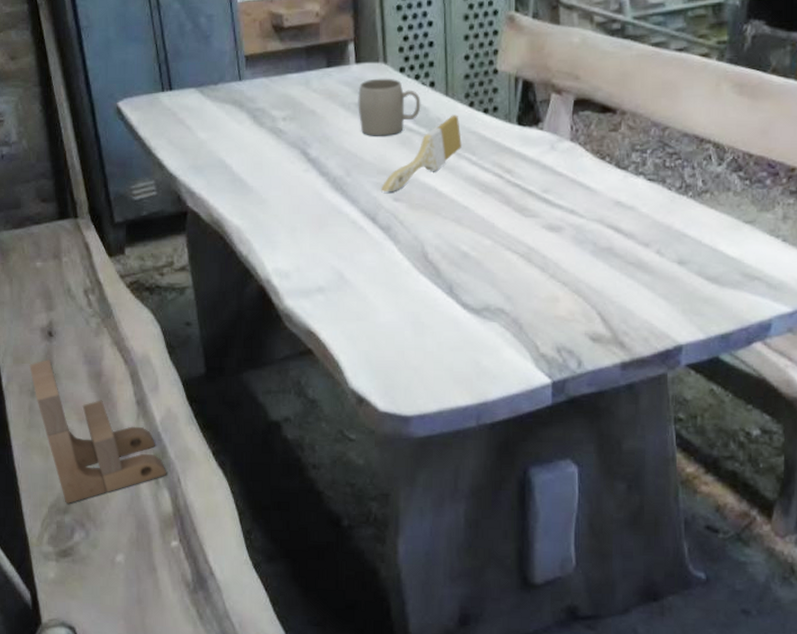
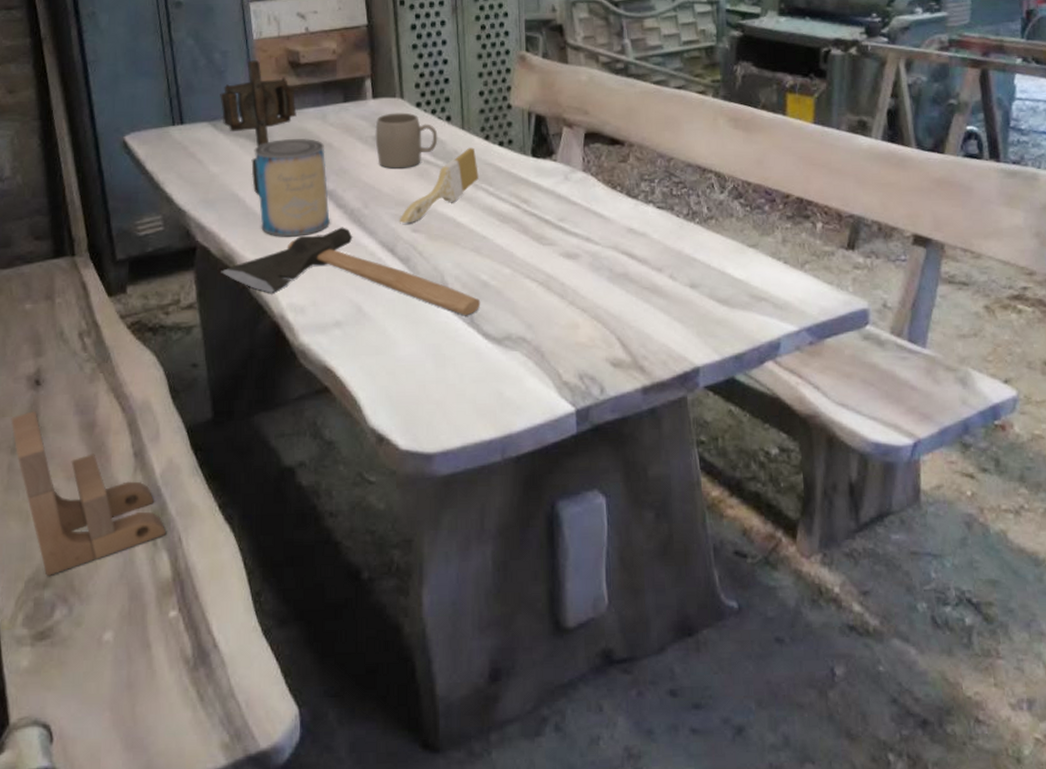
clamp: none [206,24,280,162] -> present [220,60,297,195]
hatchet: none [210,195,460,286] -> present [221,227,481,316]
can: none [239,104,313,204] -> present [254,138,330,237]

